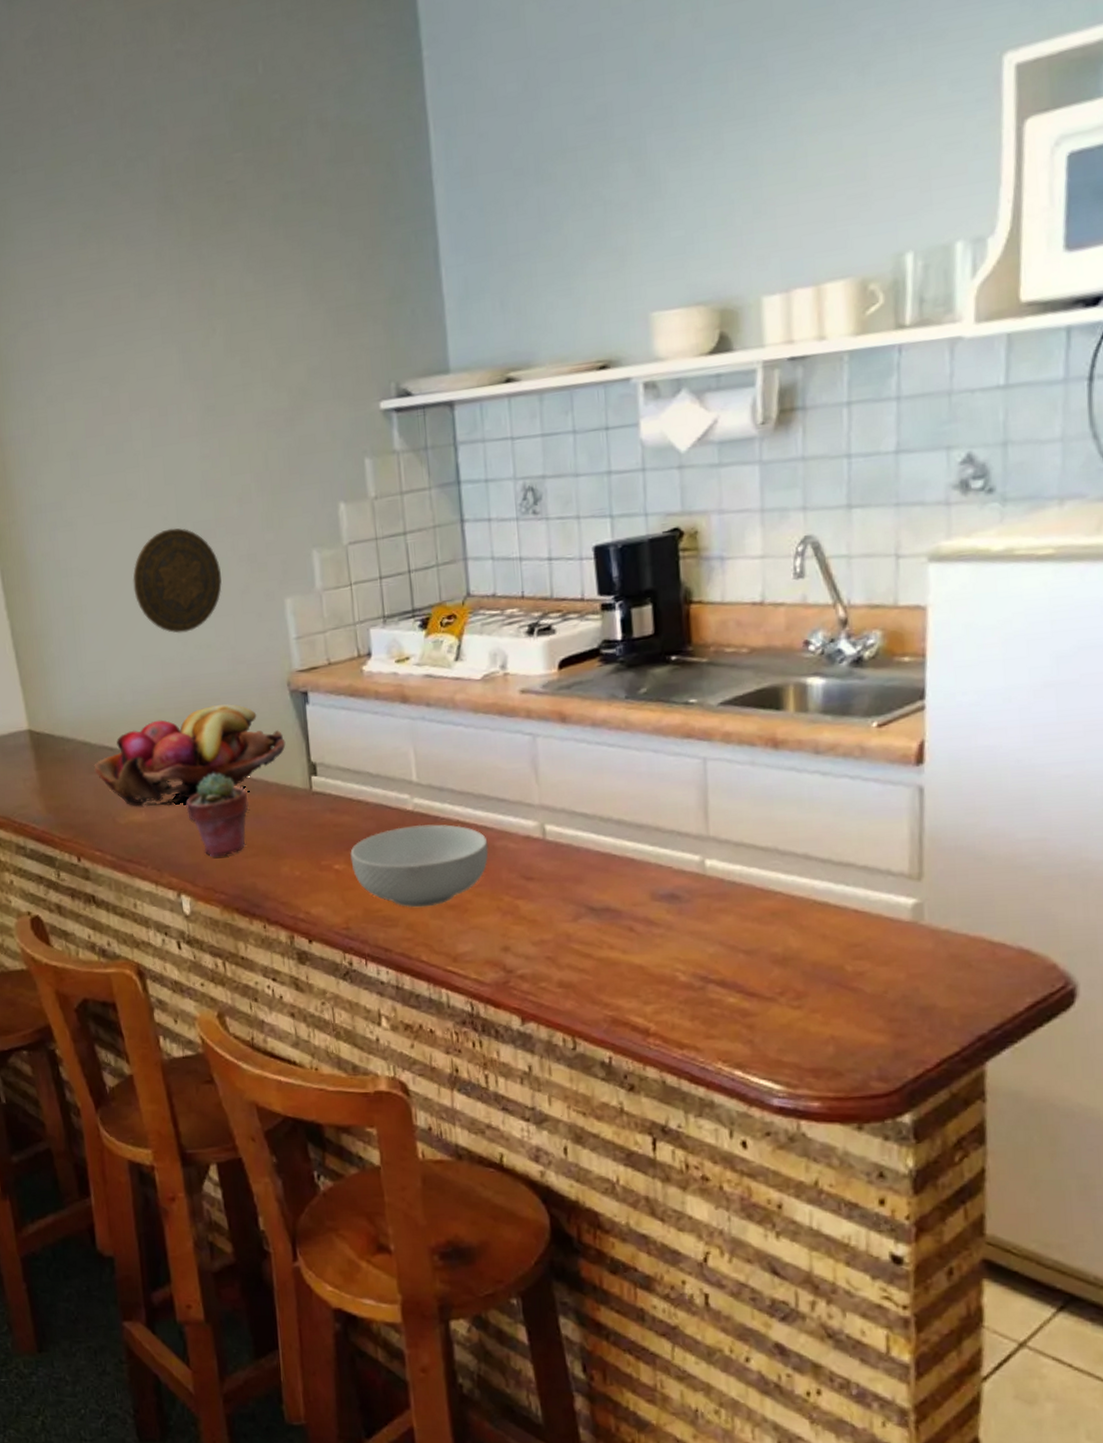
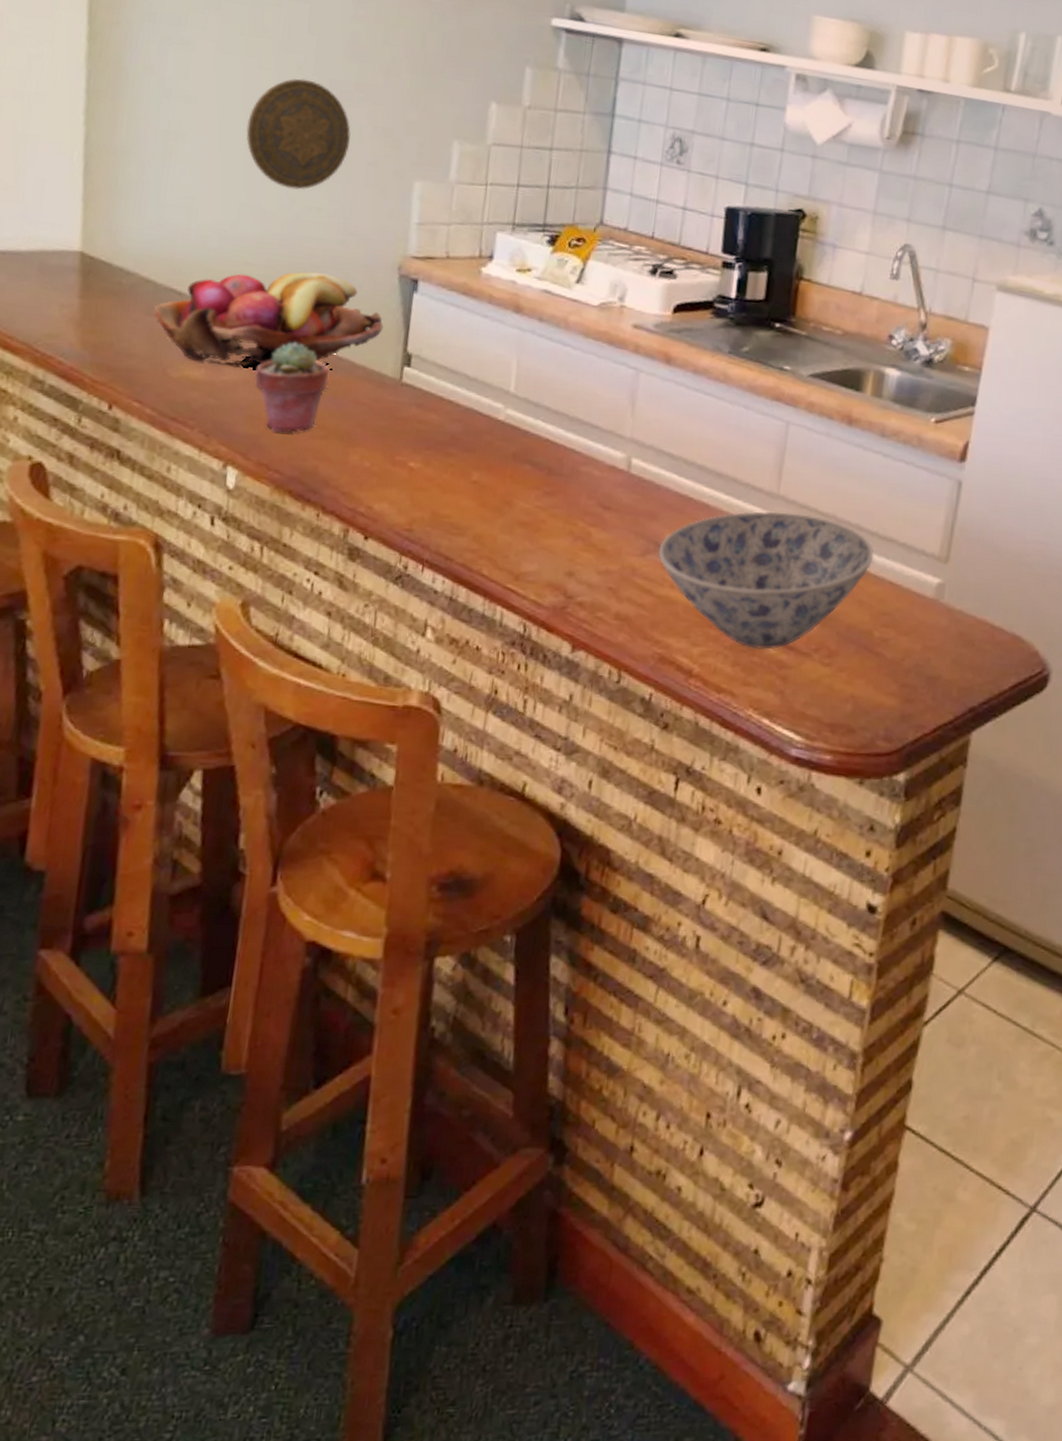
cereal bowl: present [350,824,489,908] -> none [428,435,574,521]
bowl: none [590,851,831,1000] -> present [658,511,874,650]

